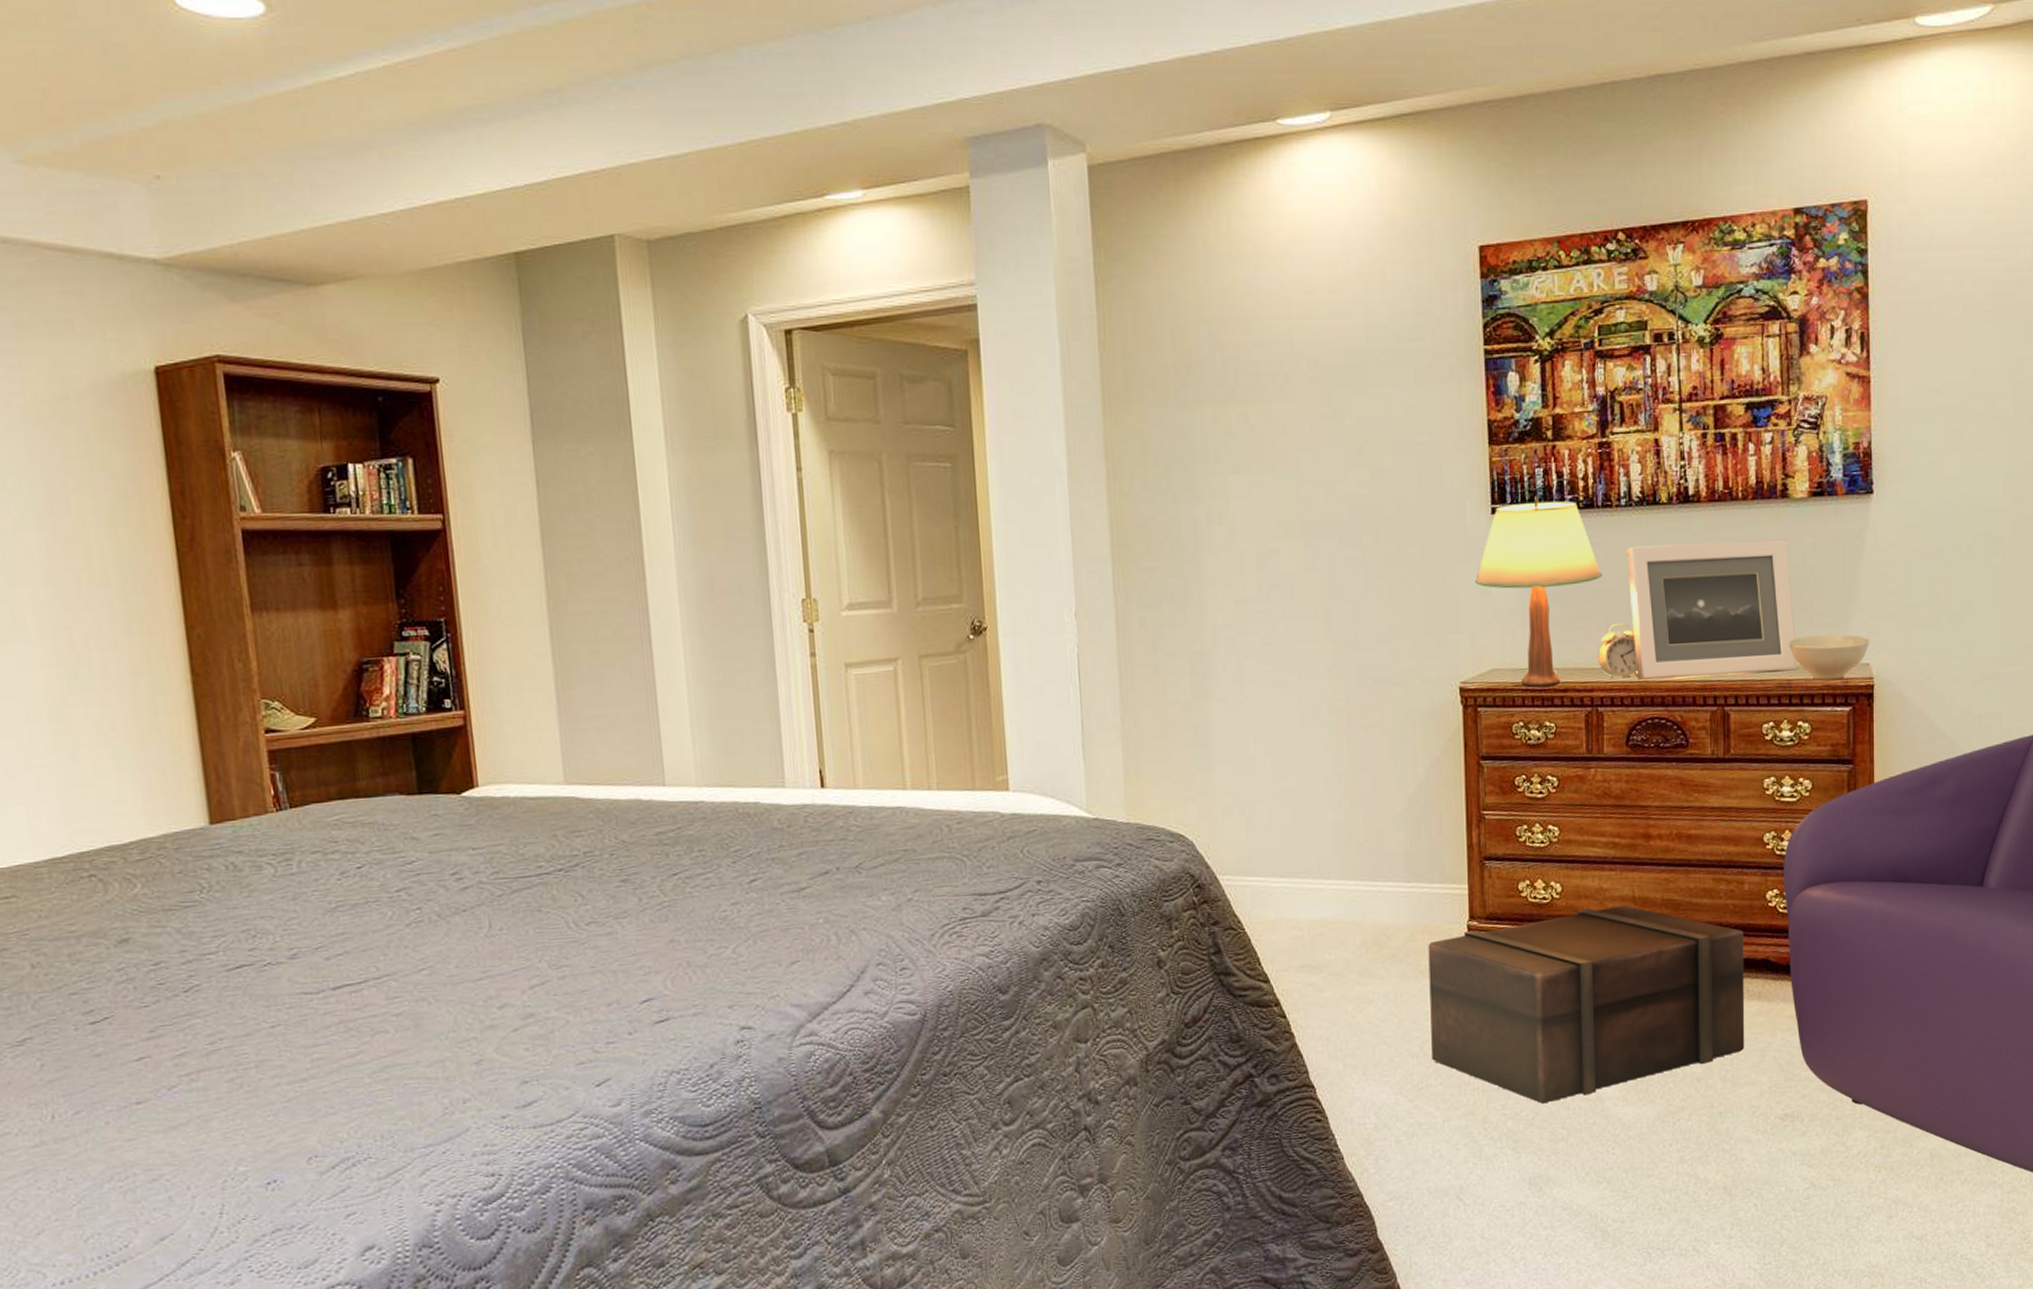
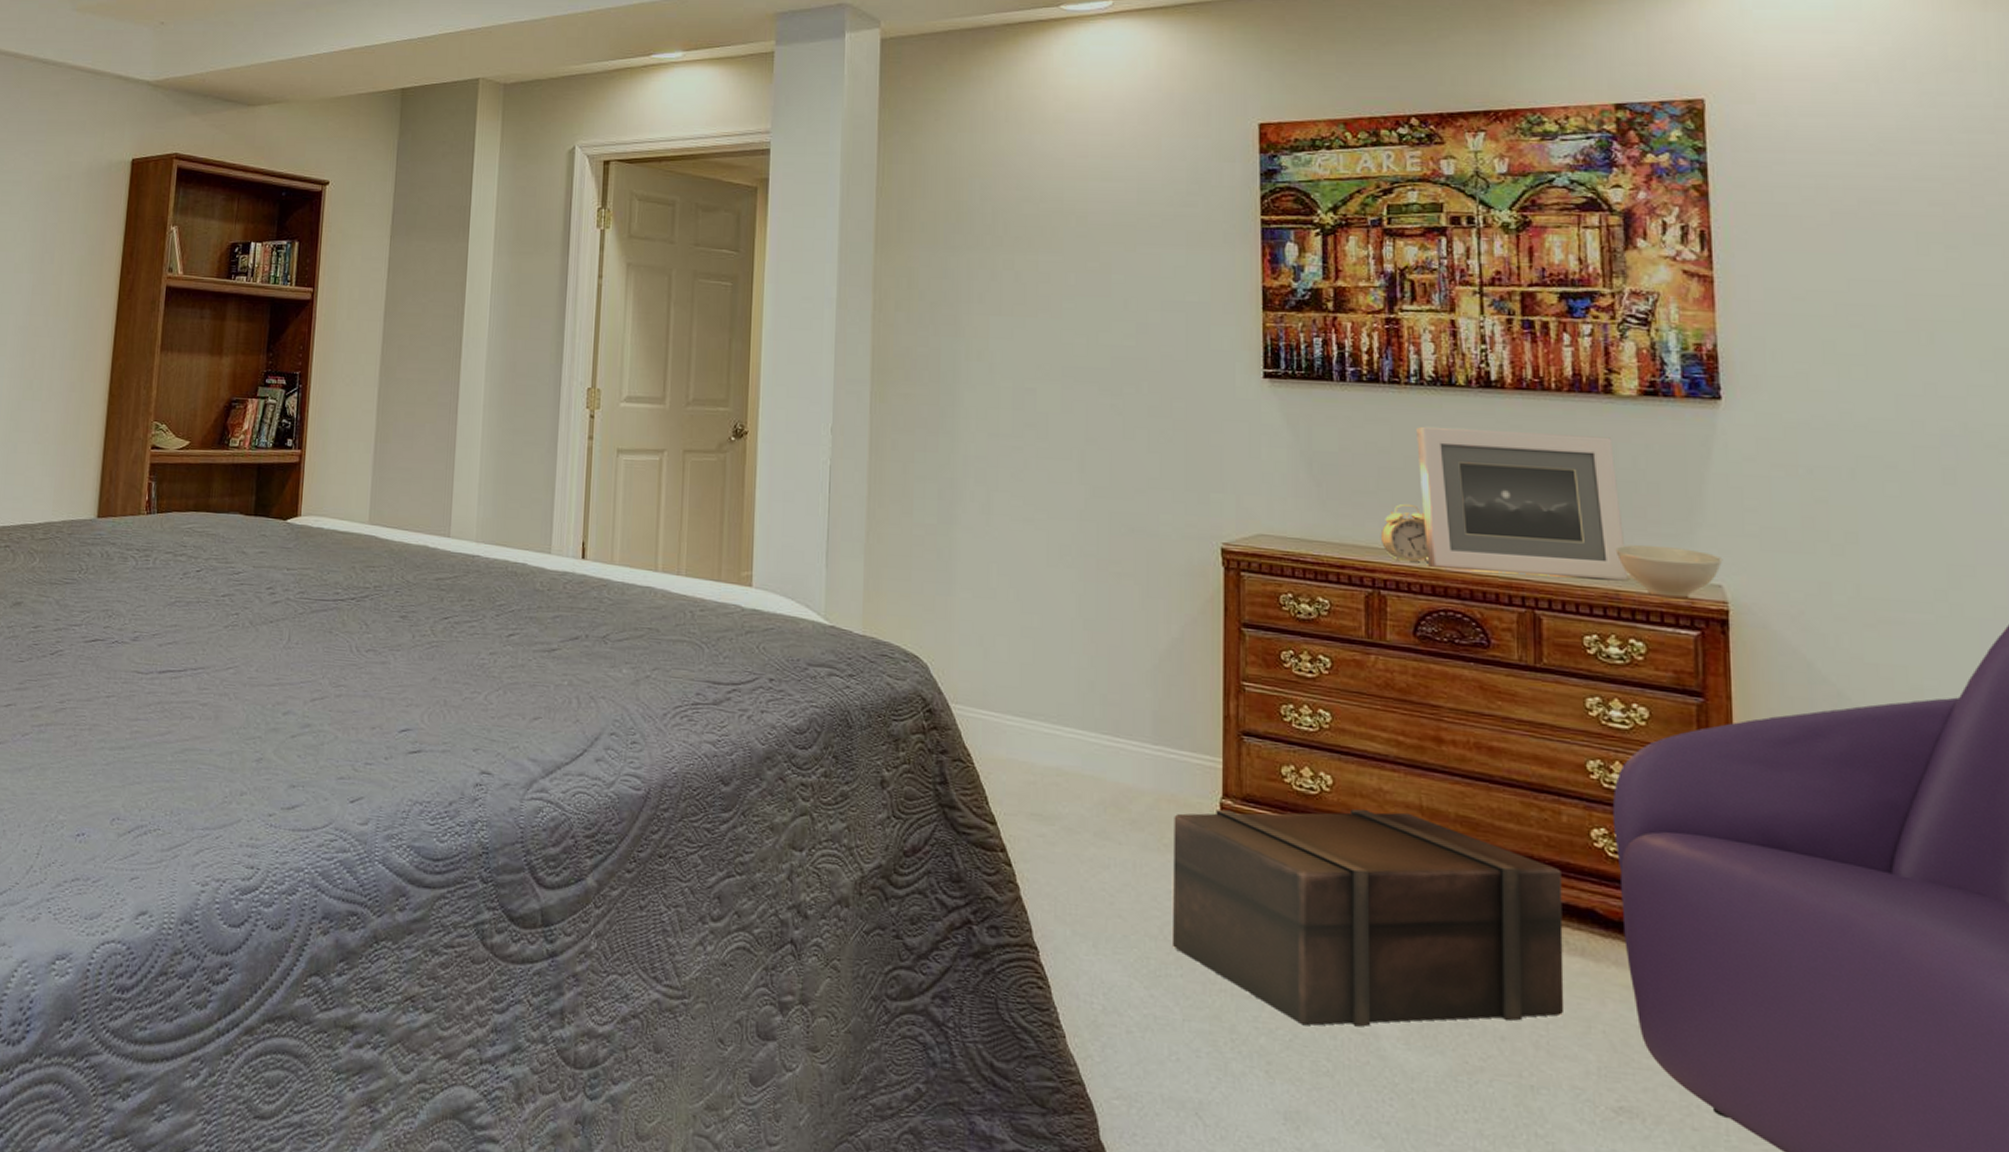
table lamp: present [1476,495,1602,689] -> none [1244,364,1387,562]

